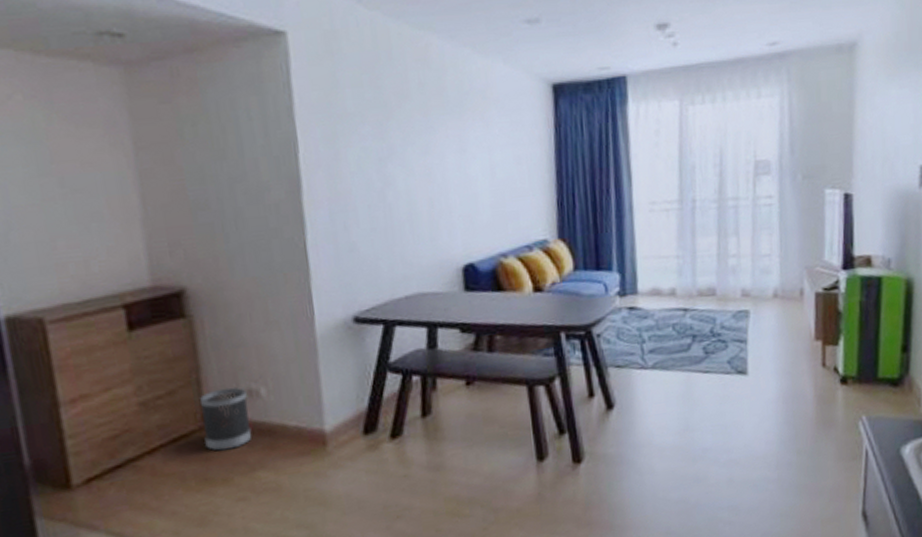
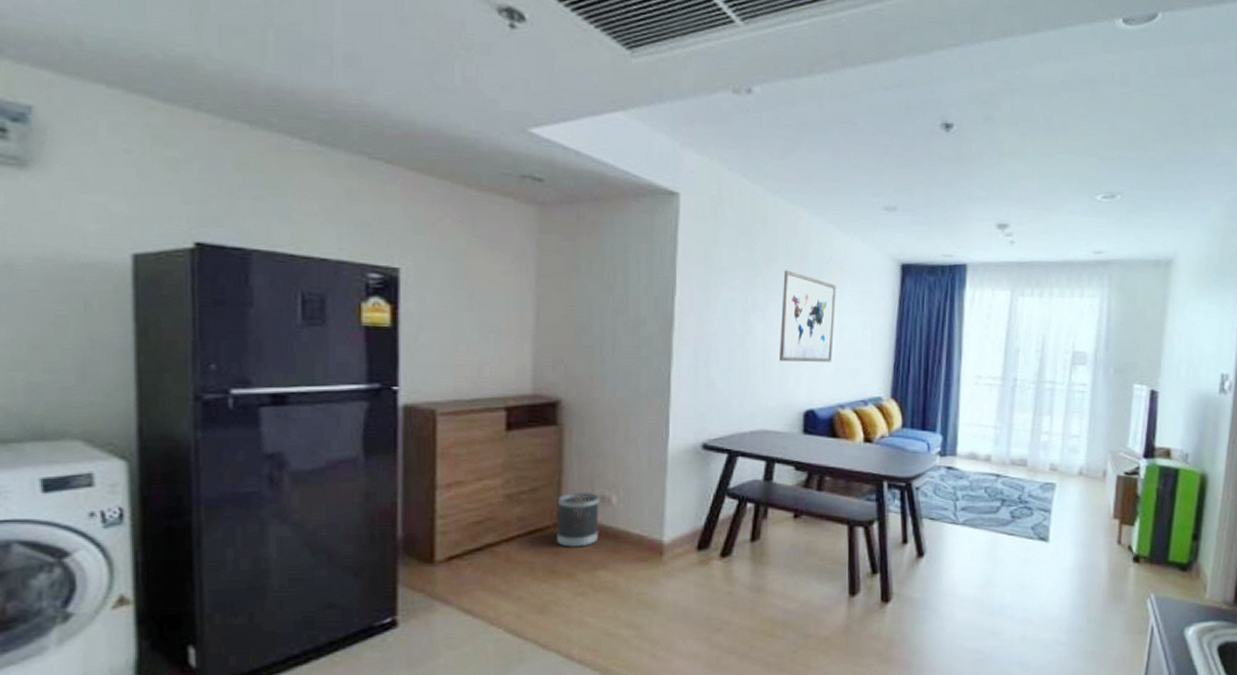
wall art: none [420,107,487,213] -> present [780,270,836,362]

